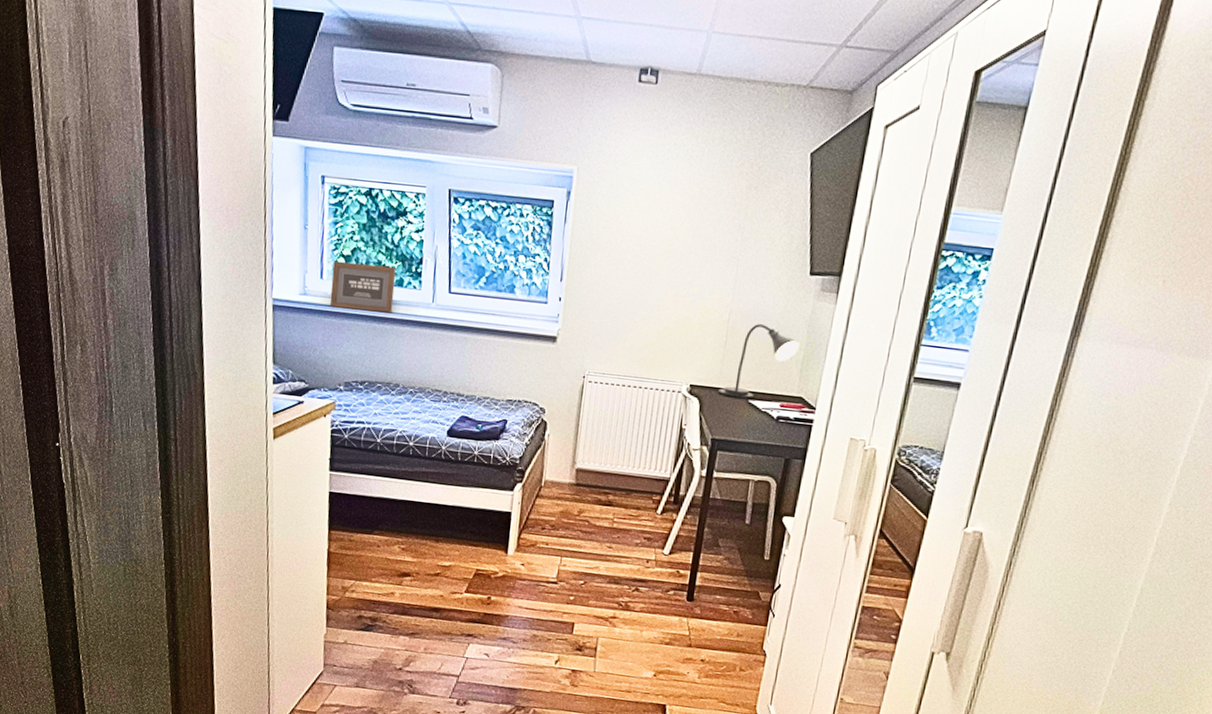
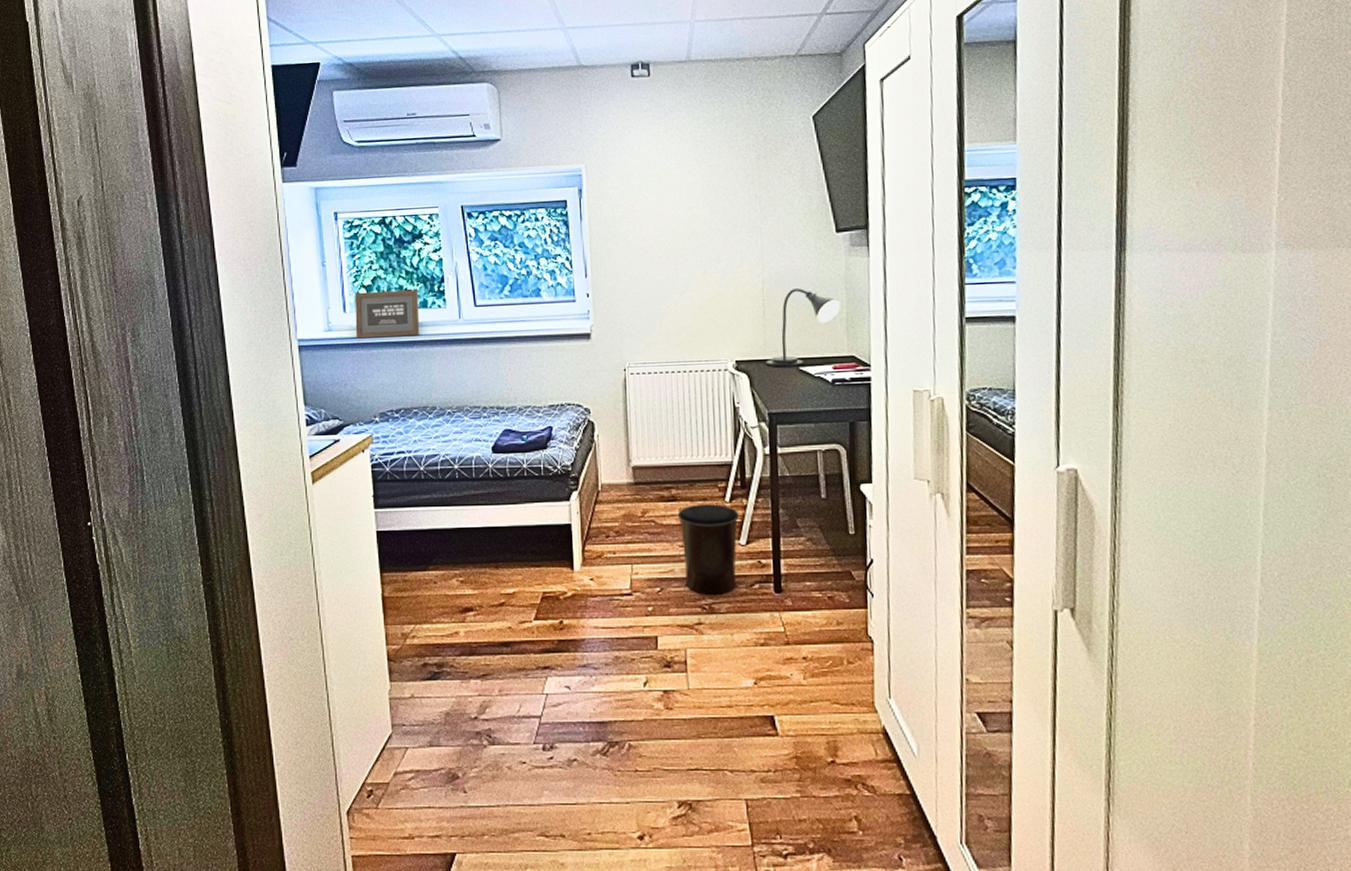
waste bin: none [608,512,667,595] -> present [677,504,739,595]

